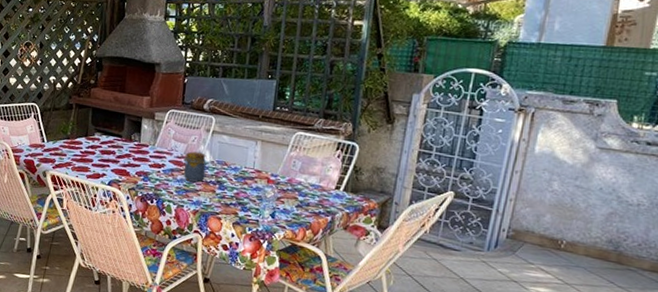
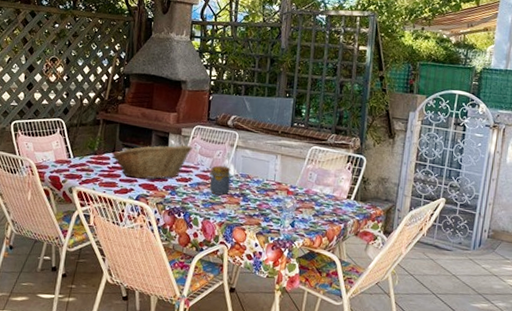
fruit basket: none [84,129,167,164] -> present [112,145,193,179]

